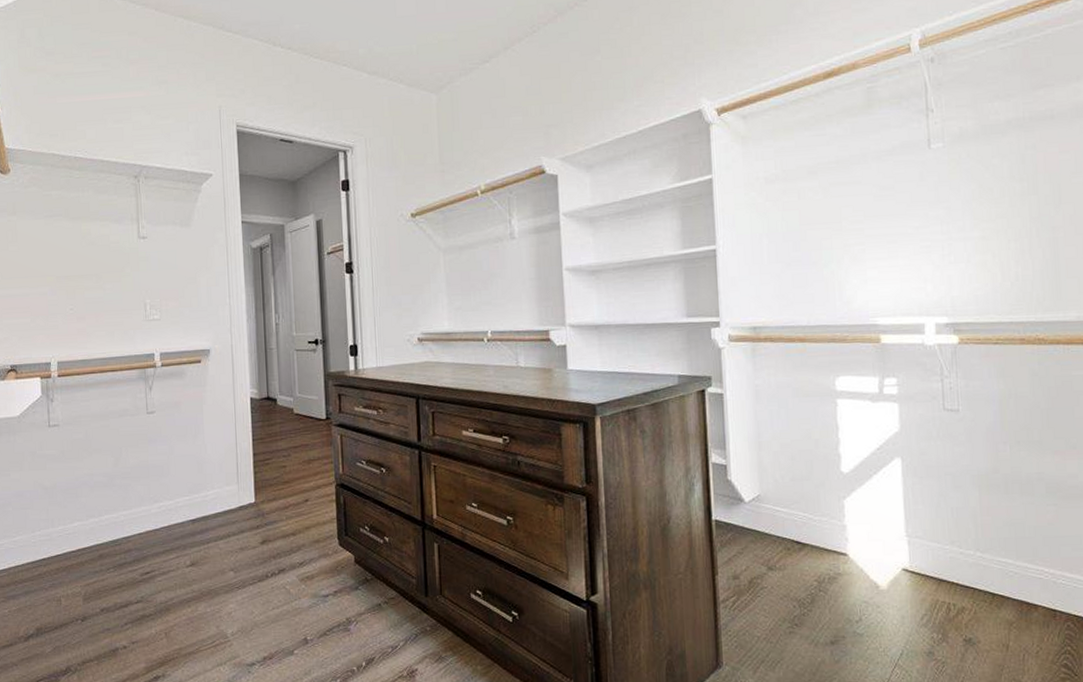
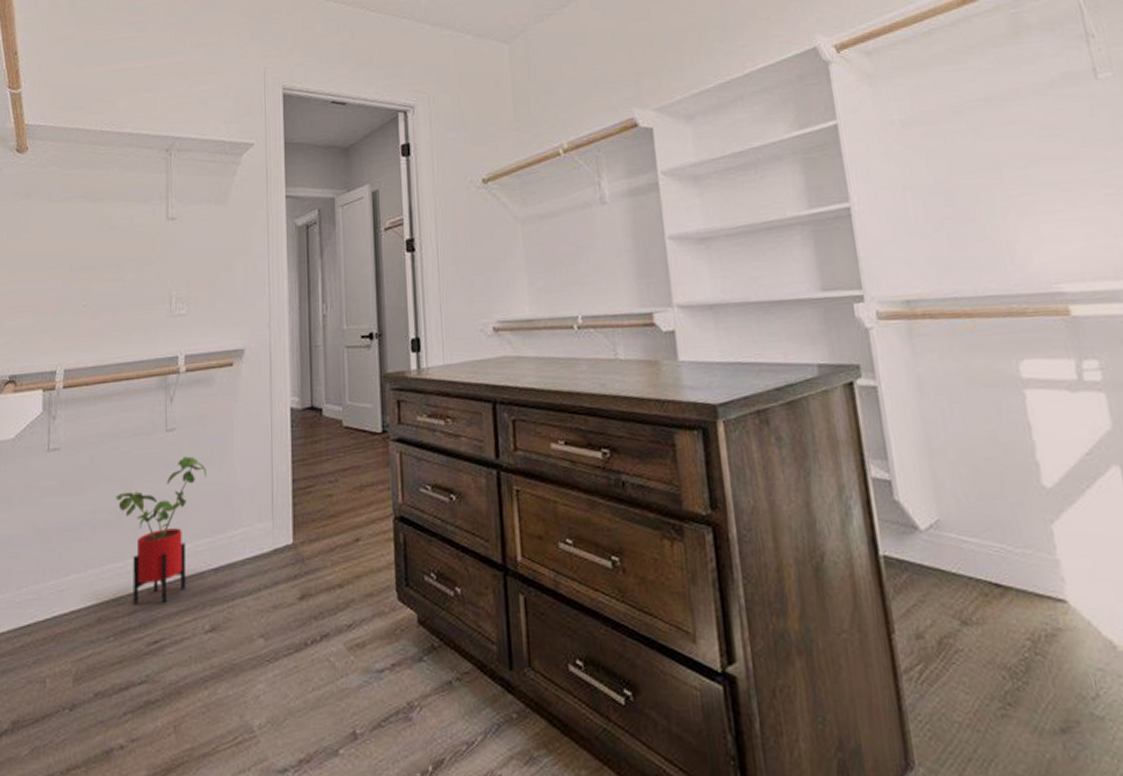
house plant: none [108,433,183,545] -> present [115,456,206,604]

